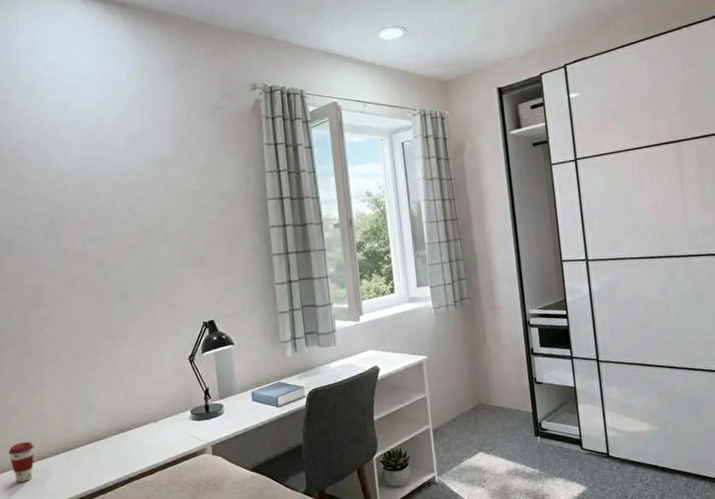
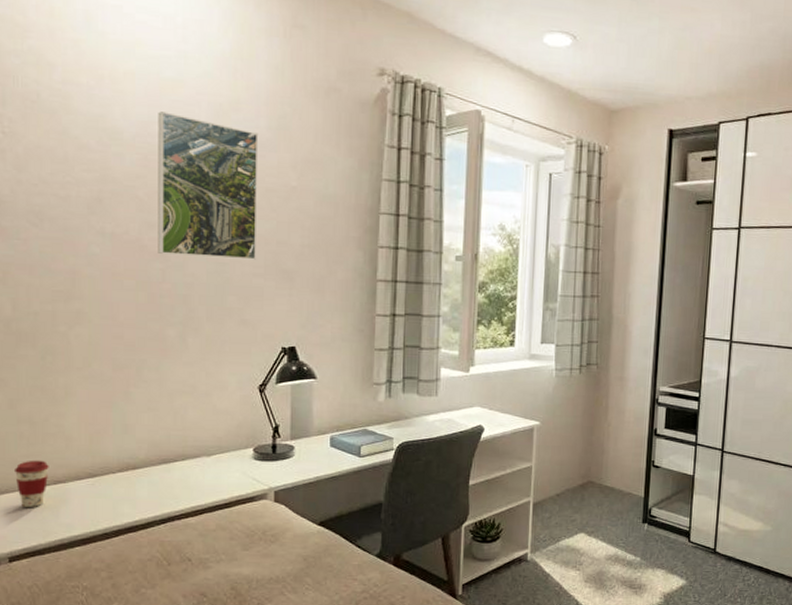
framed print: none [88,149,175,260] -> present [158,111,259,260]

